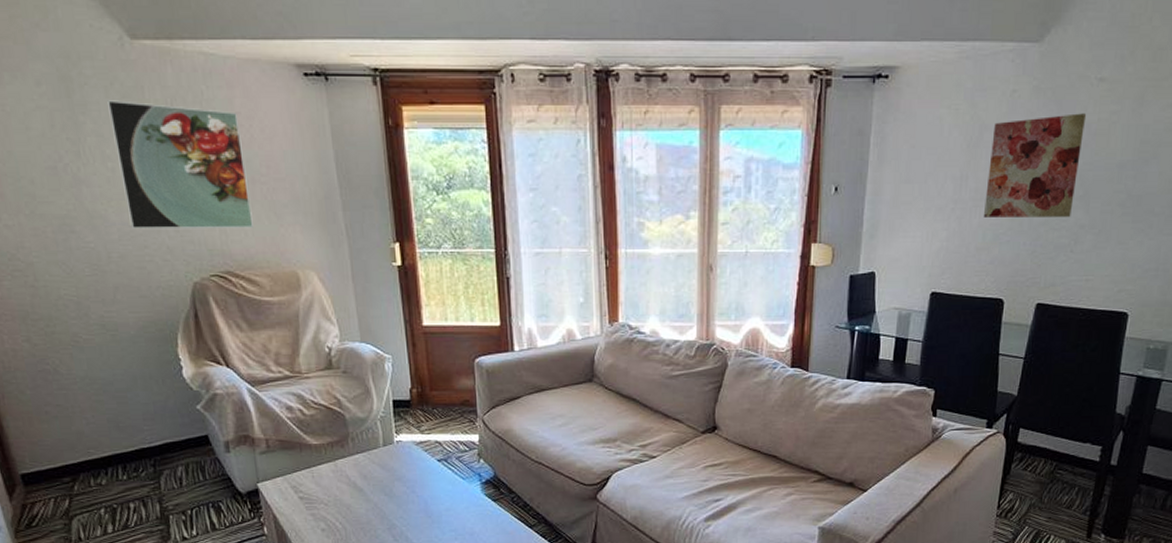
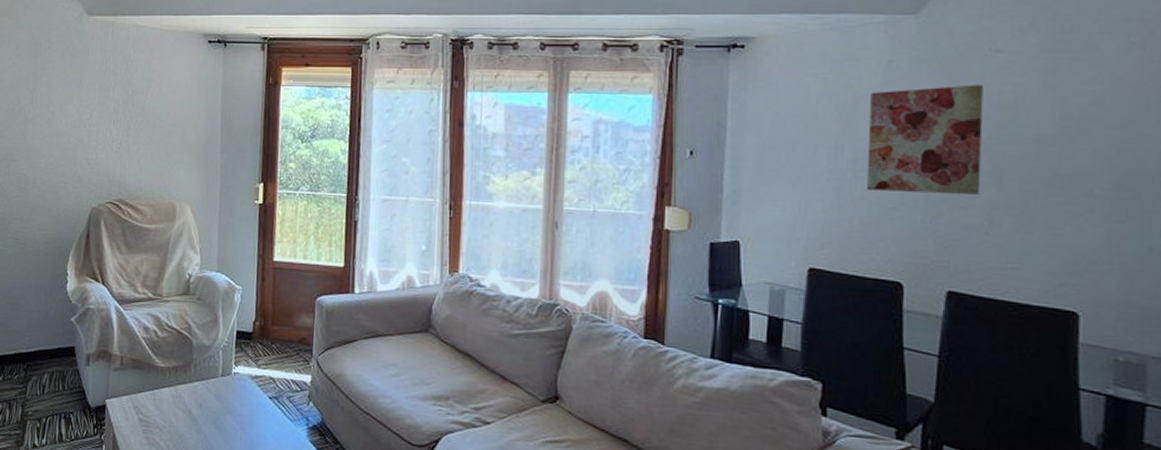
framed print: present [107,100,253,228] -> none [55,60,152,164]

